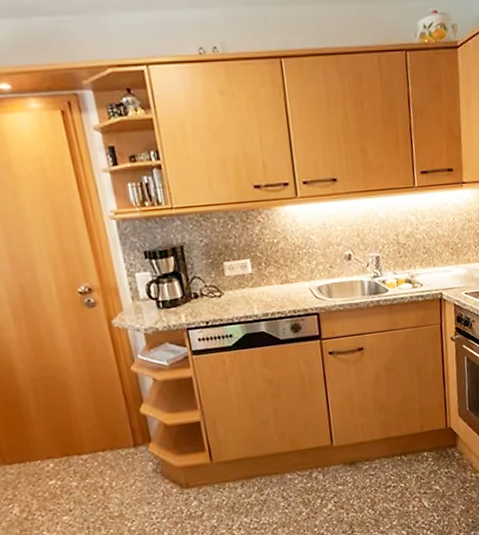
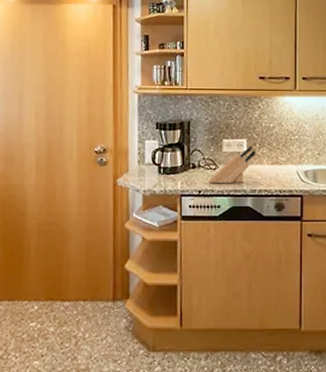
knife block: none [215,266,263,313] -> present [208,146,256,184]

